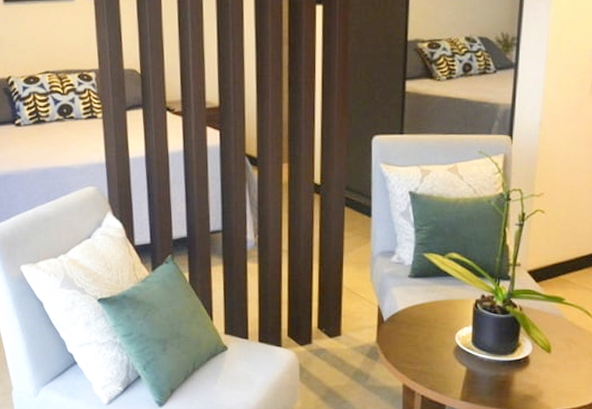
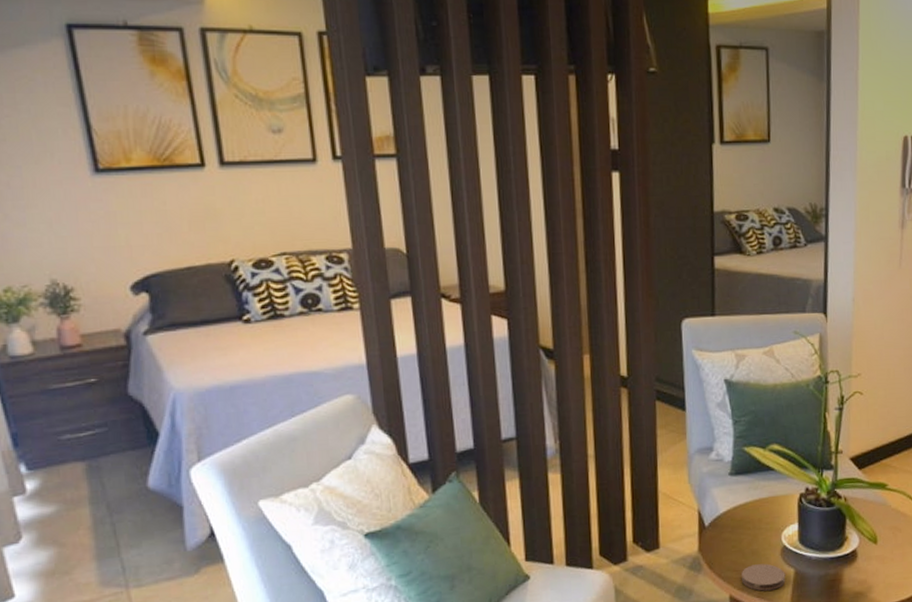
coaster: none [415,359,457,384] -> present [742,563,786,591]

